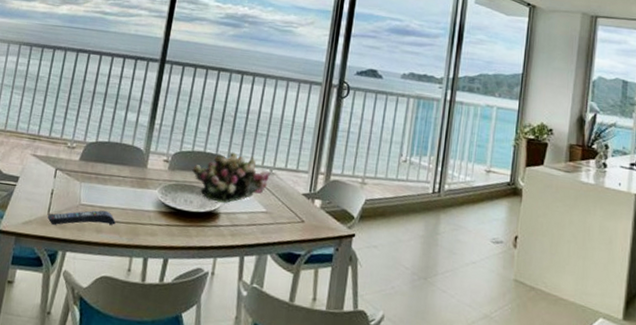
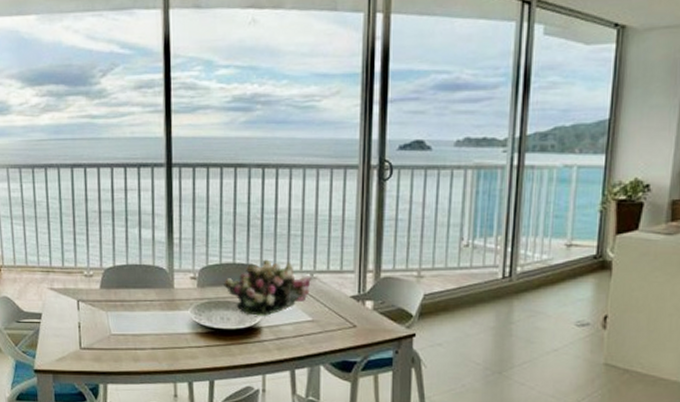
remote control: present [47,210,116,225] -> none [81,338,152,358]

